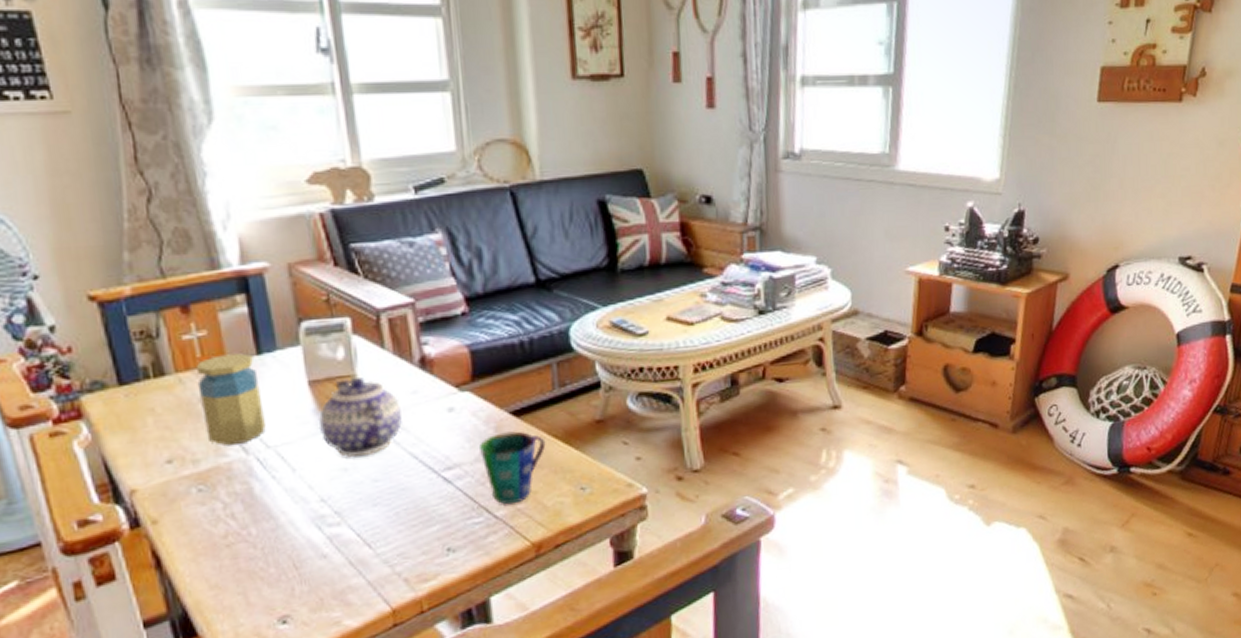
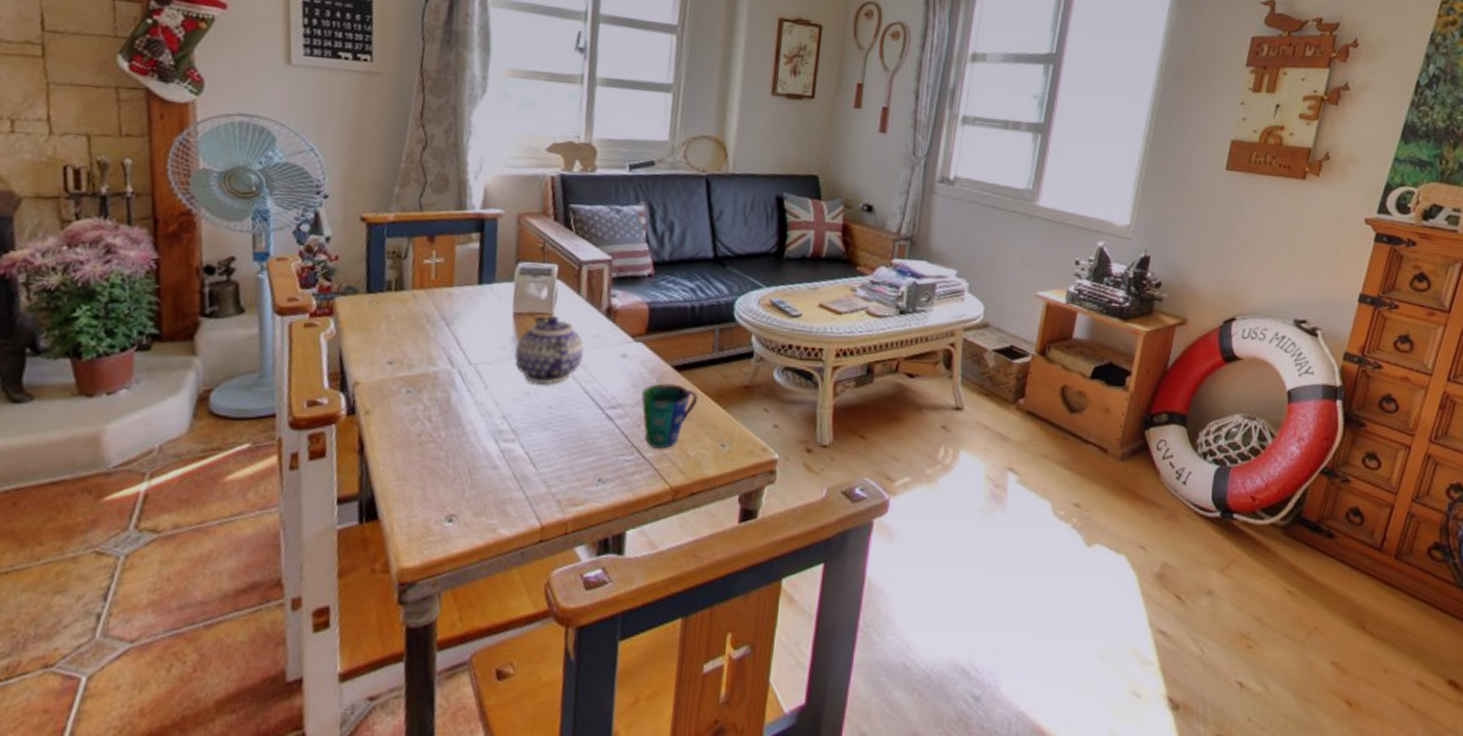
jar: present [195,353,266,447] -> none [424,280,476,358]

